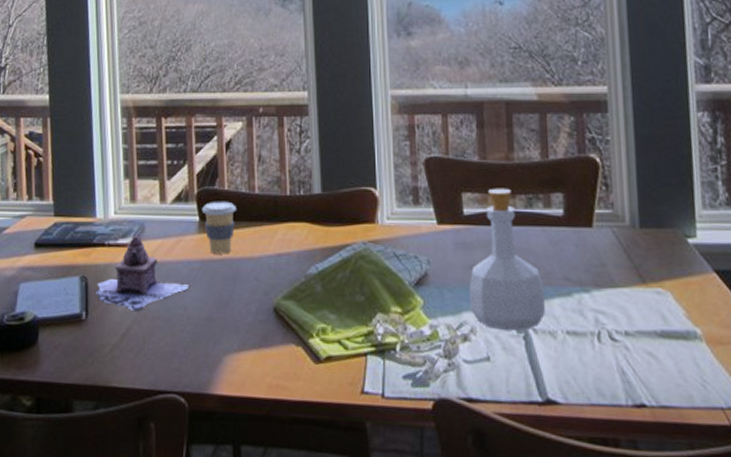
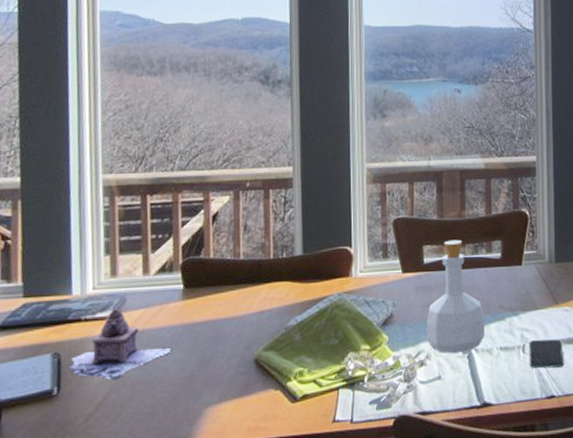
coffee cup: present [201,201,236,254] -> none [186,268,221,318]
smartphone: none [606,326,658,368] -> present [529,339,564,369]

